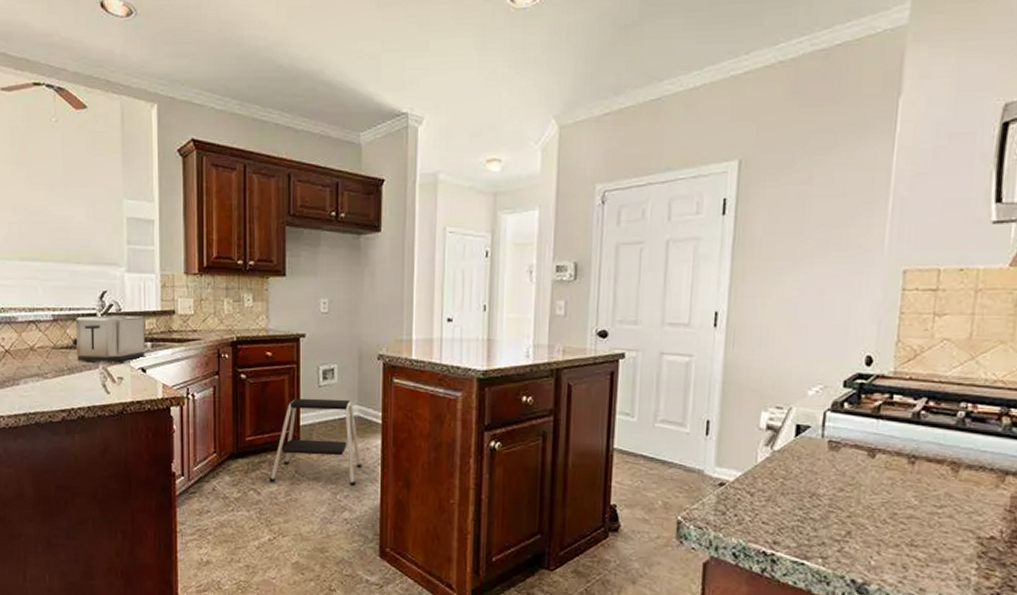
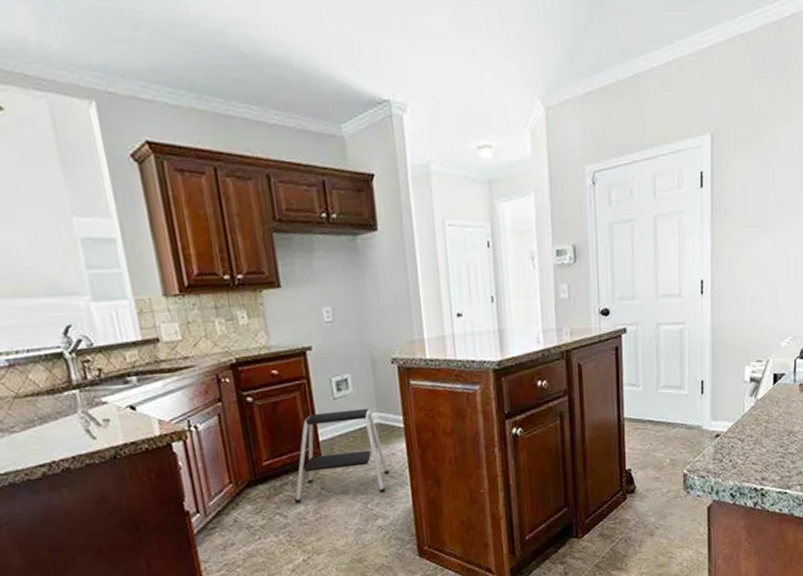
toaster: present [72,315,146,362] -> none [37,348,132,408]

